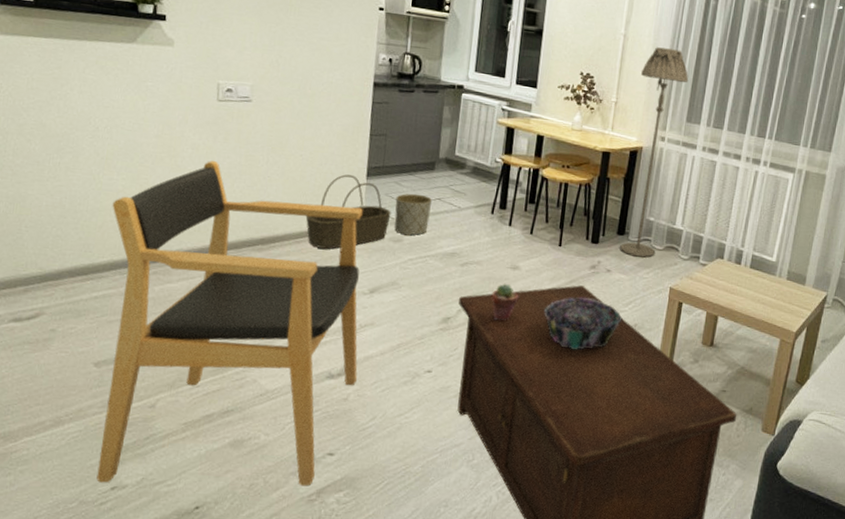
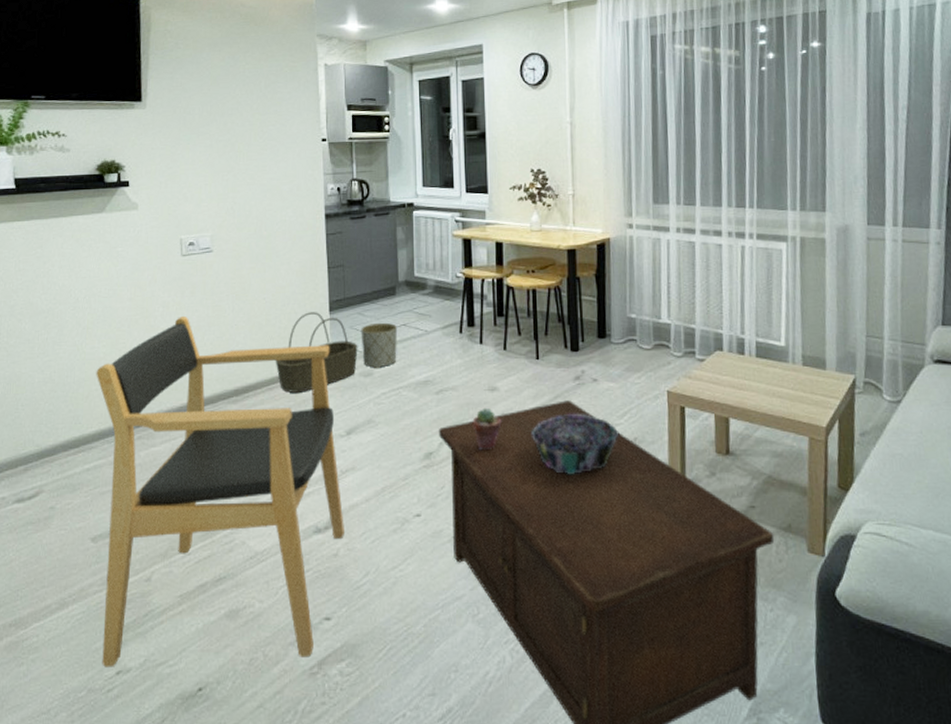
floor lamp: present [620,47,689,258] -> none [595,128,648,361]

